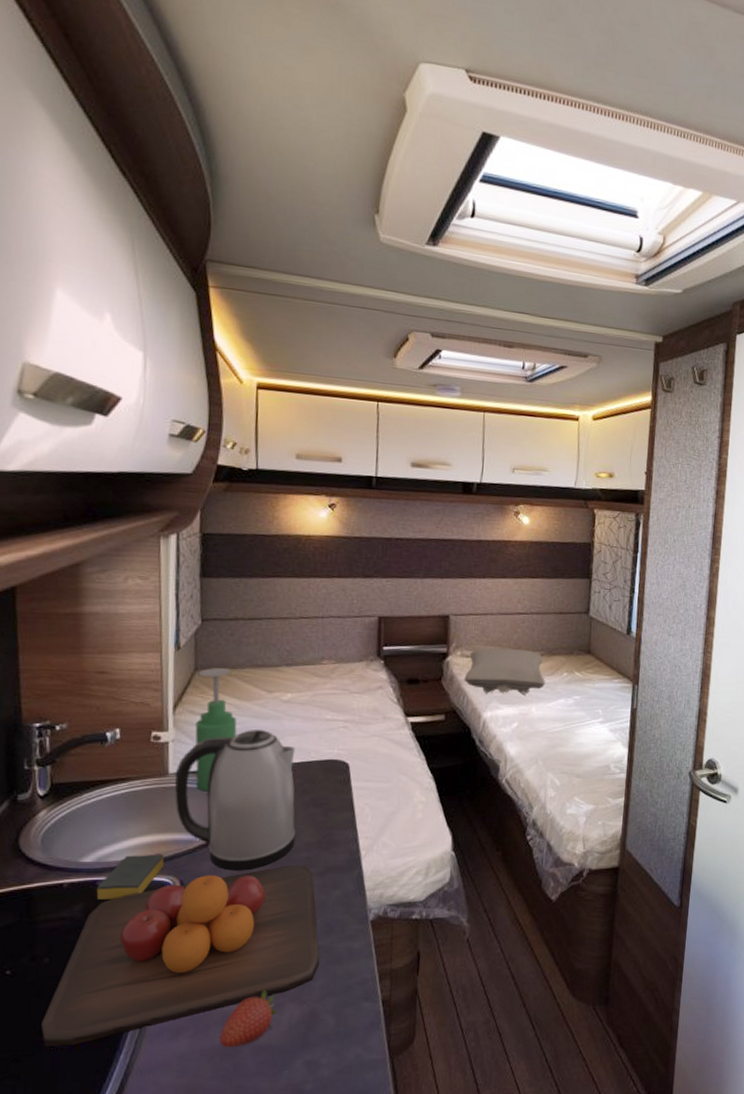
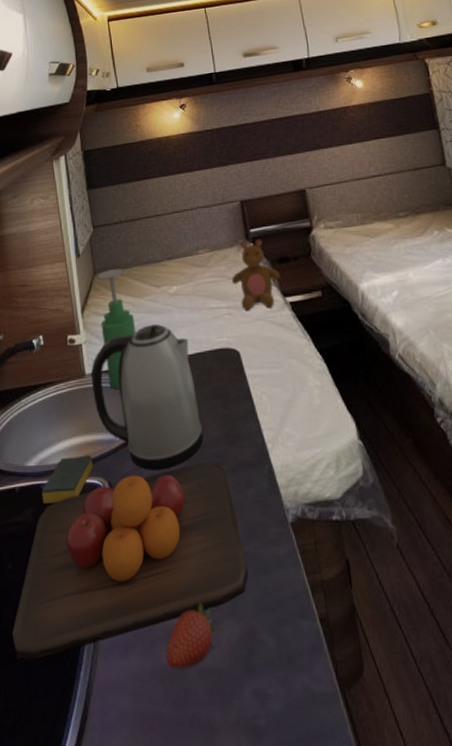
teddy bear: none [353,657,406,725] -> present [231,239,280,310]
pillow: present [464,647,545,697] -> none [332,212,417,264]

